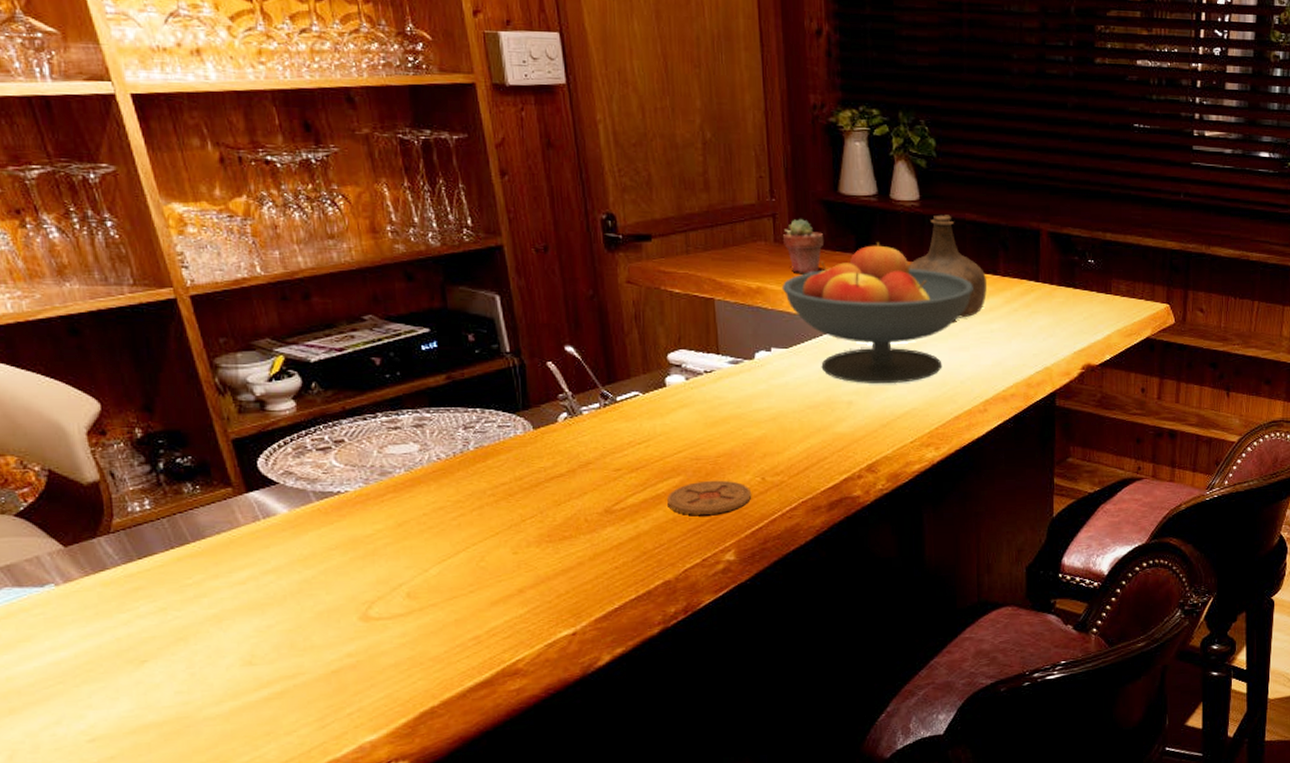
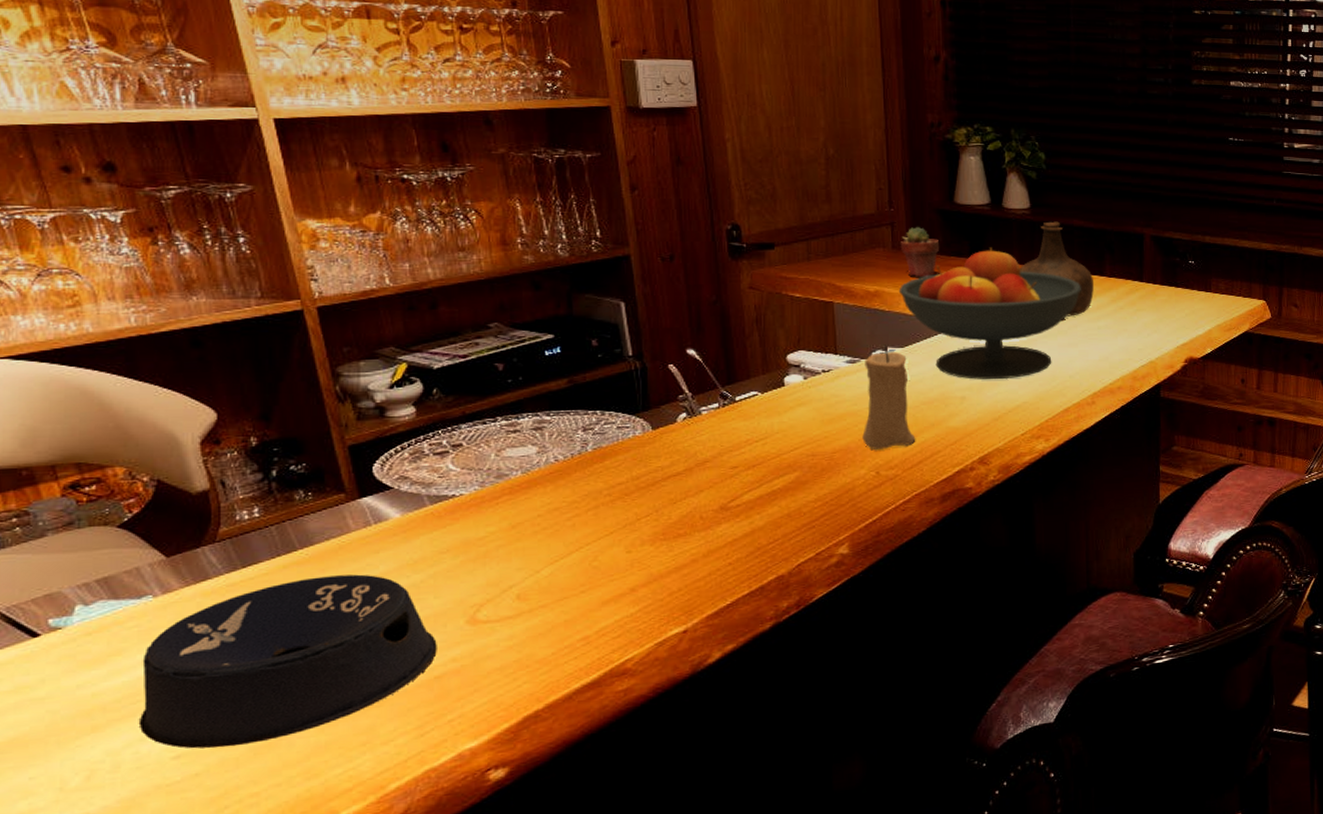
ashtray: none [50,568,333,733] -> present [140,574,437,749]
coaster: present [667,480,752,515] -> none [783,475,867,510]
candle: none [747,346,802,456] -> present [862,346,916,450]

